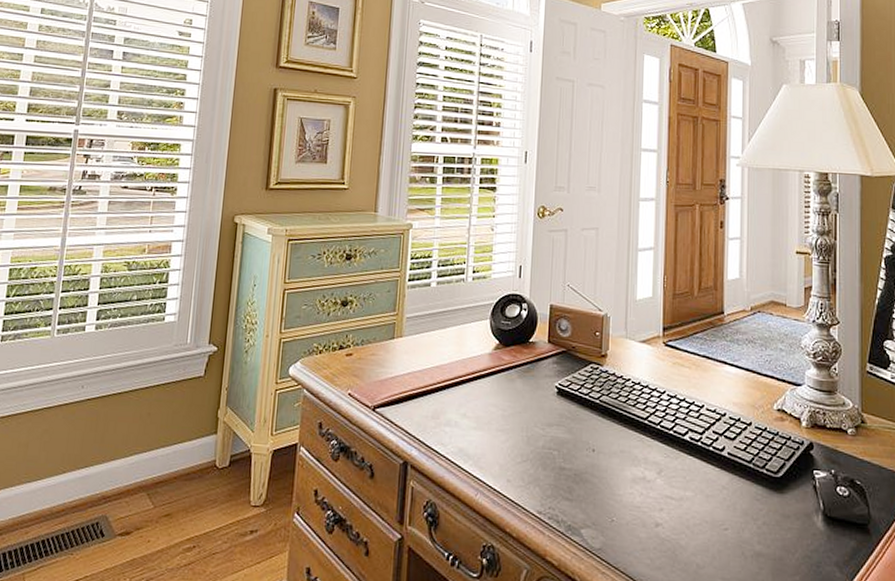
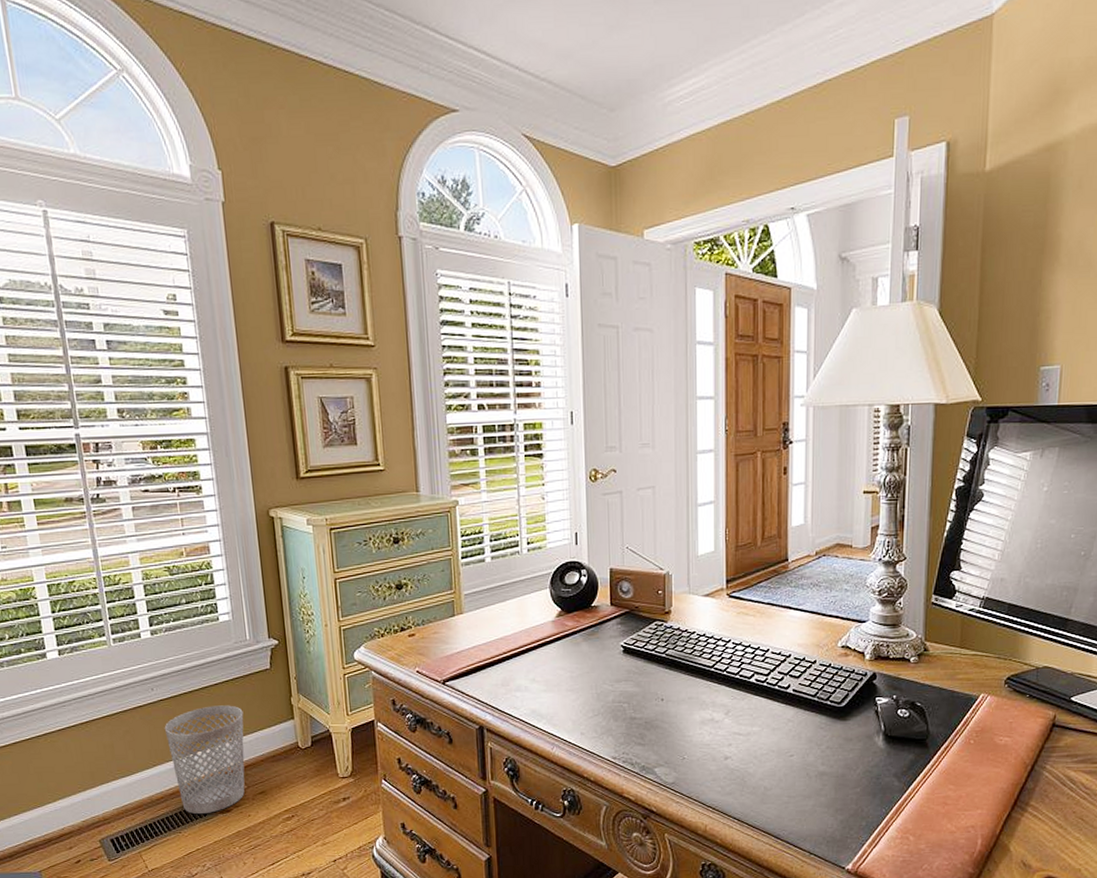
wastebasket: none [82,410,167,535] -> present [164,705,245,815]

